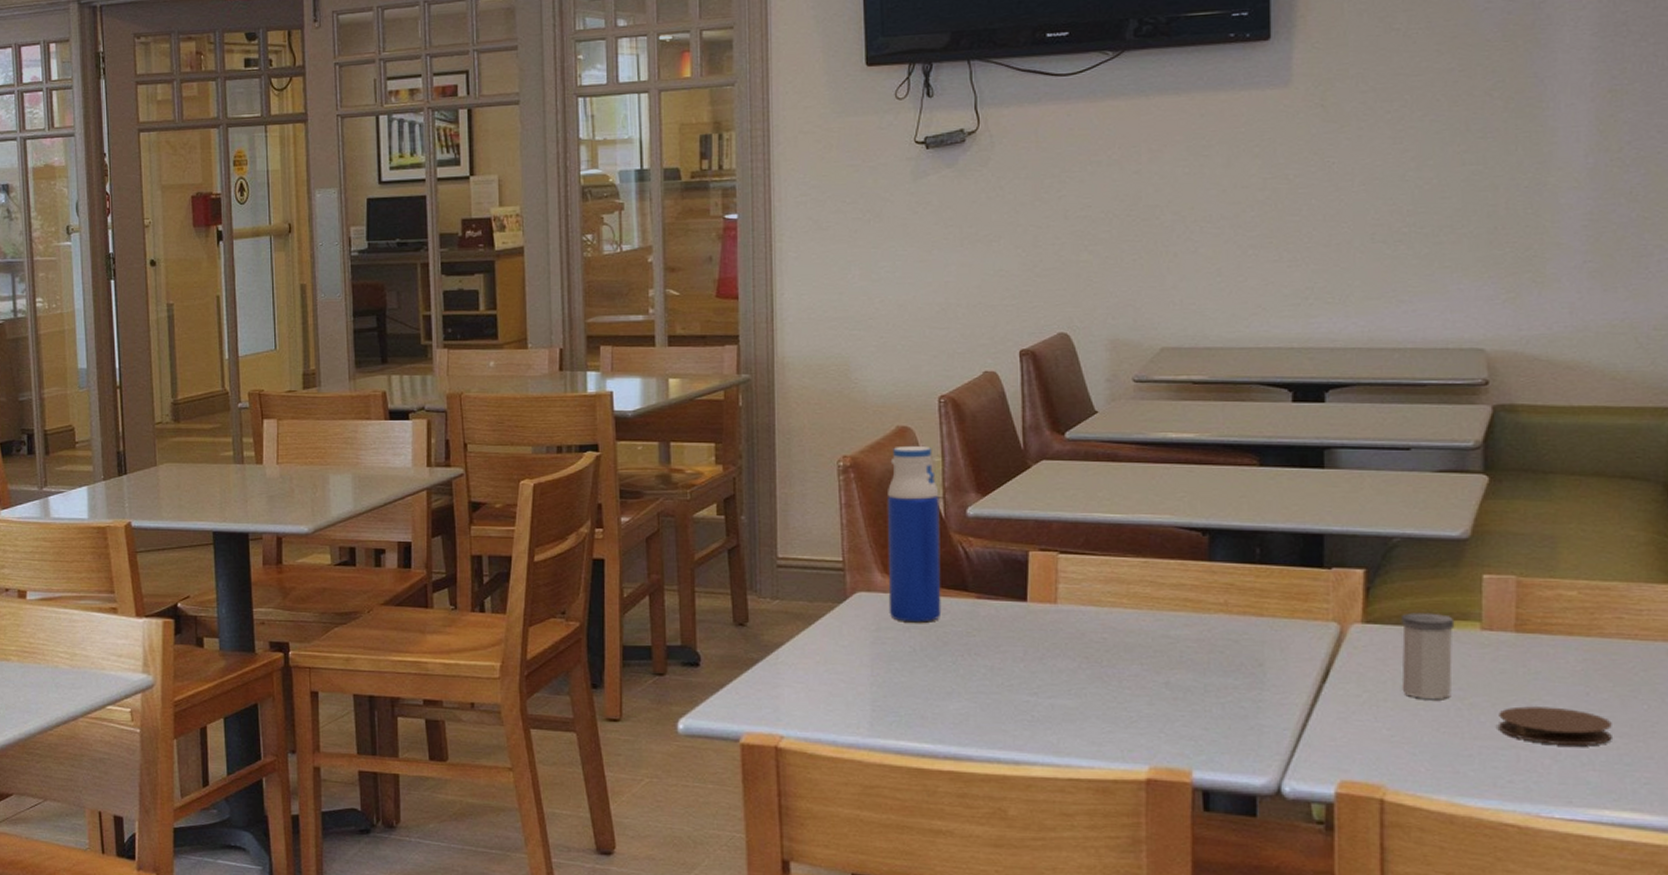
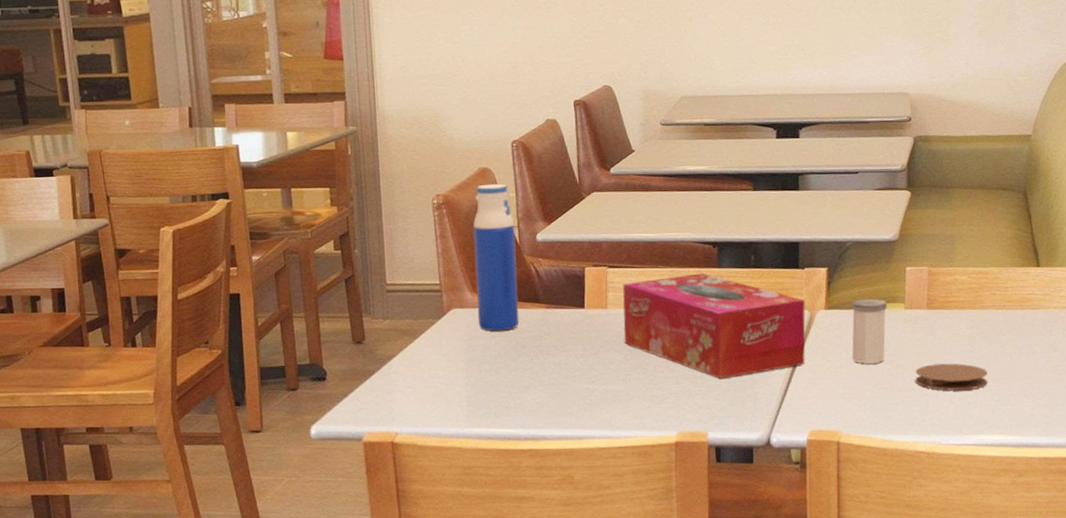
tissue box: none [1078,566,1333,703] -> present [623,273,806,379]

